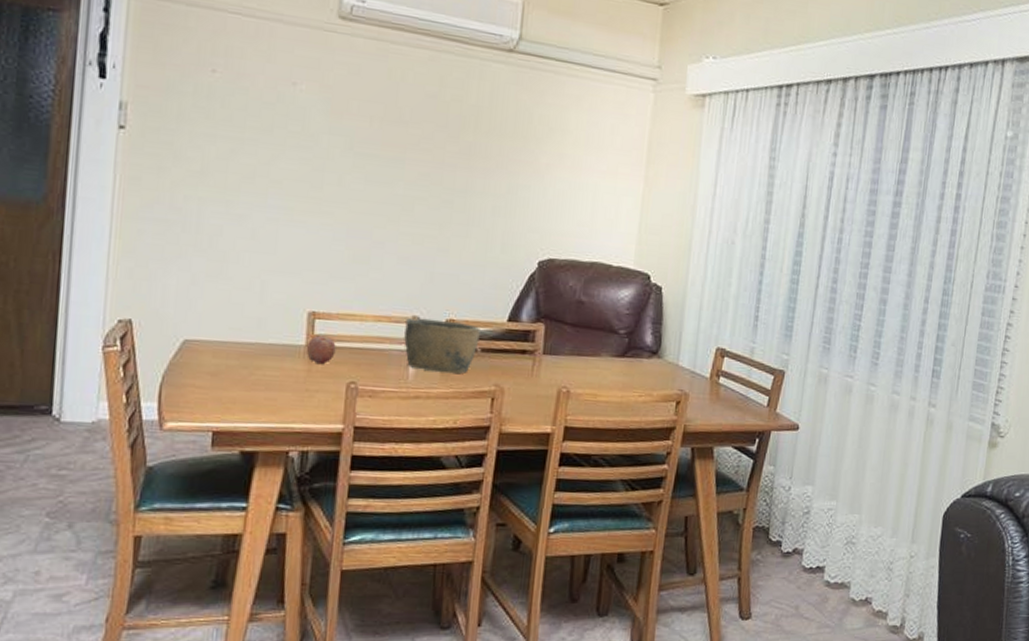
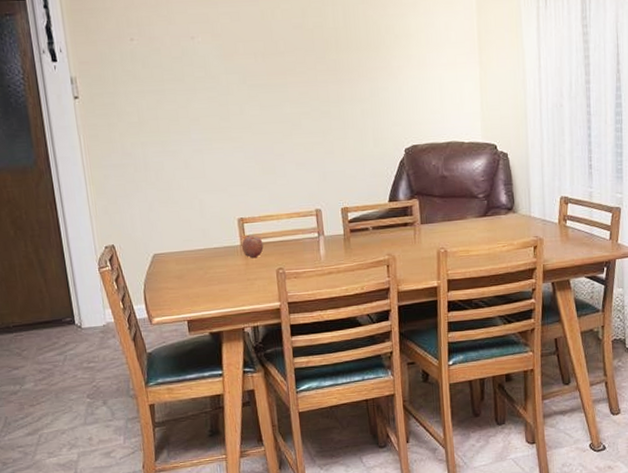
bowl: present [404,318,480,374] -> none [311,209,370,251]

